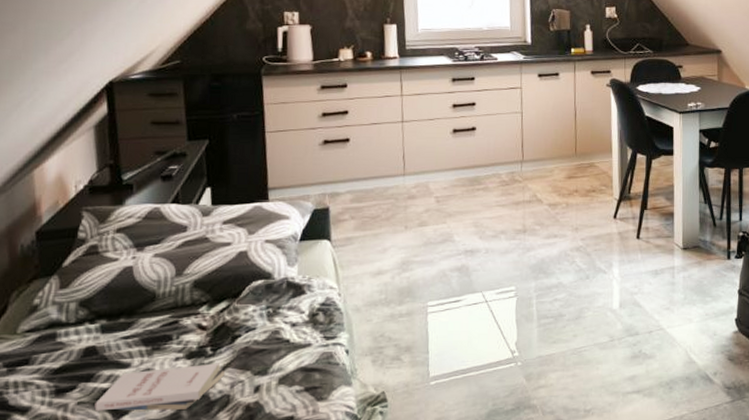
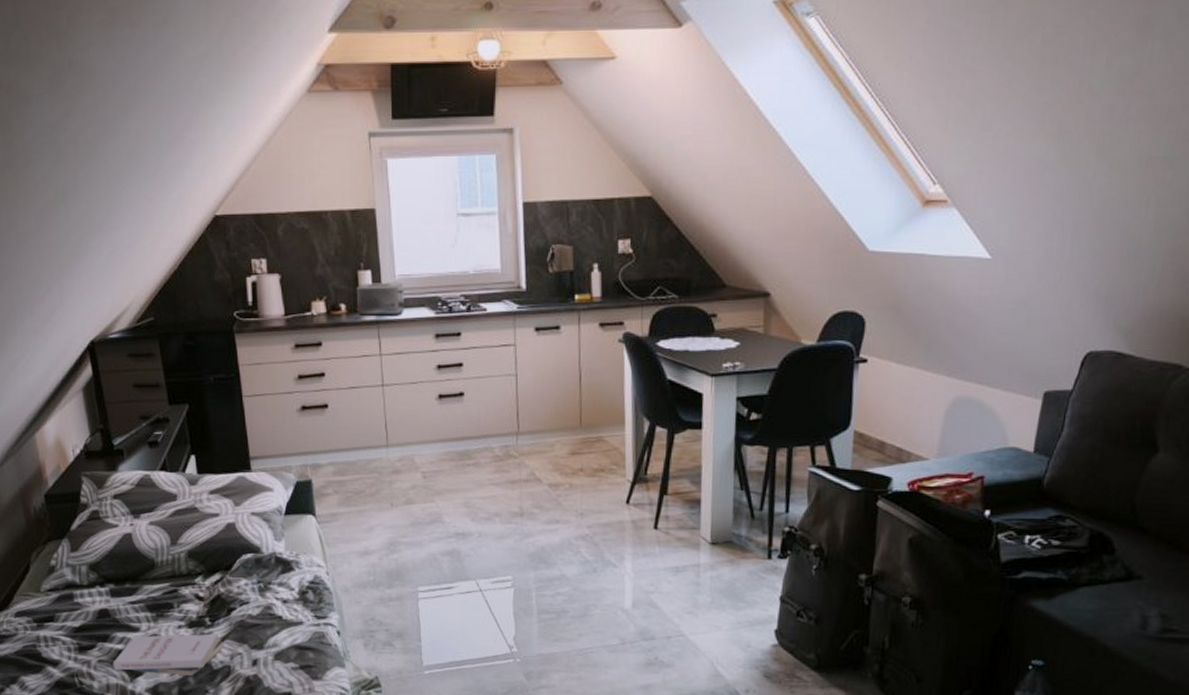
toaster: none [381,35,426,63] -> present [356,283,404,317]

